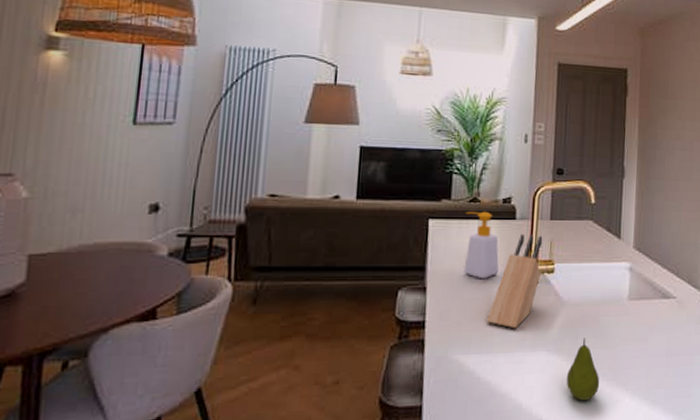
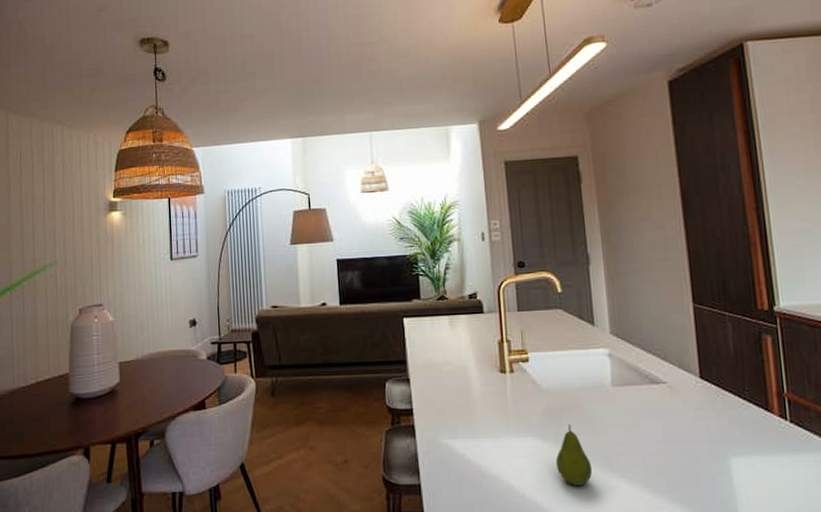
soap bottle: present [464,211,499,279] -> none [436,307,474,370]
knife block: present [487,234,543,329] -> none [469,326,516,416]

